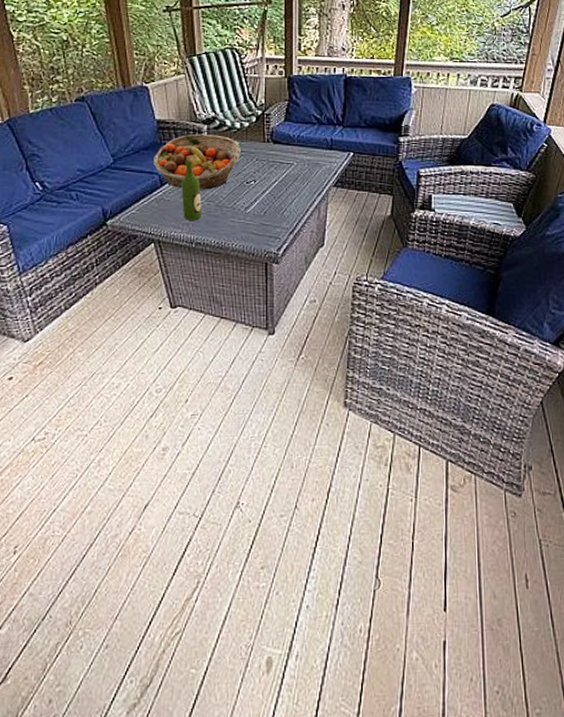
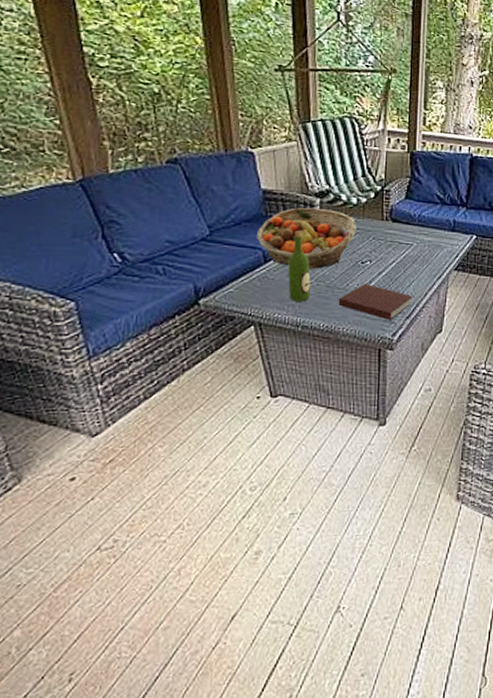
notebook: none [227,201,296,236] -> present [338,283,413,320]

